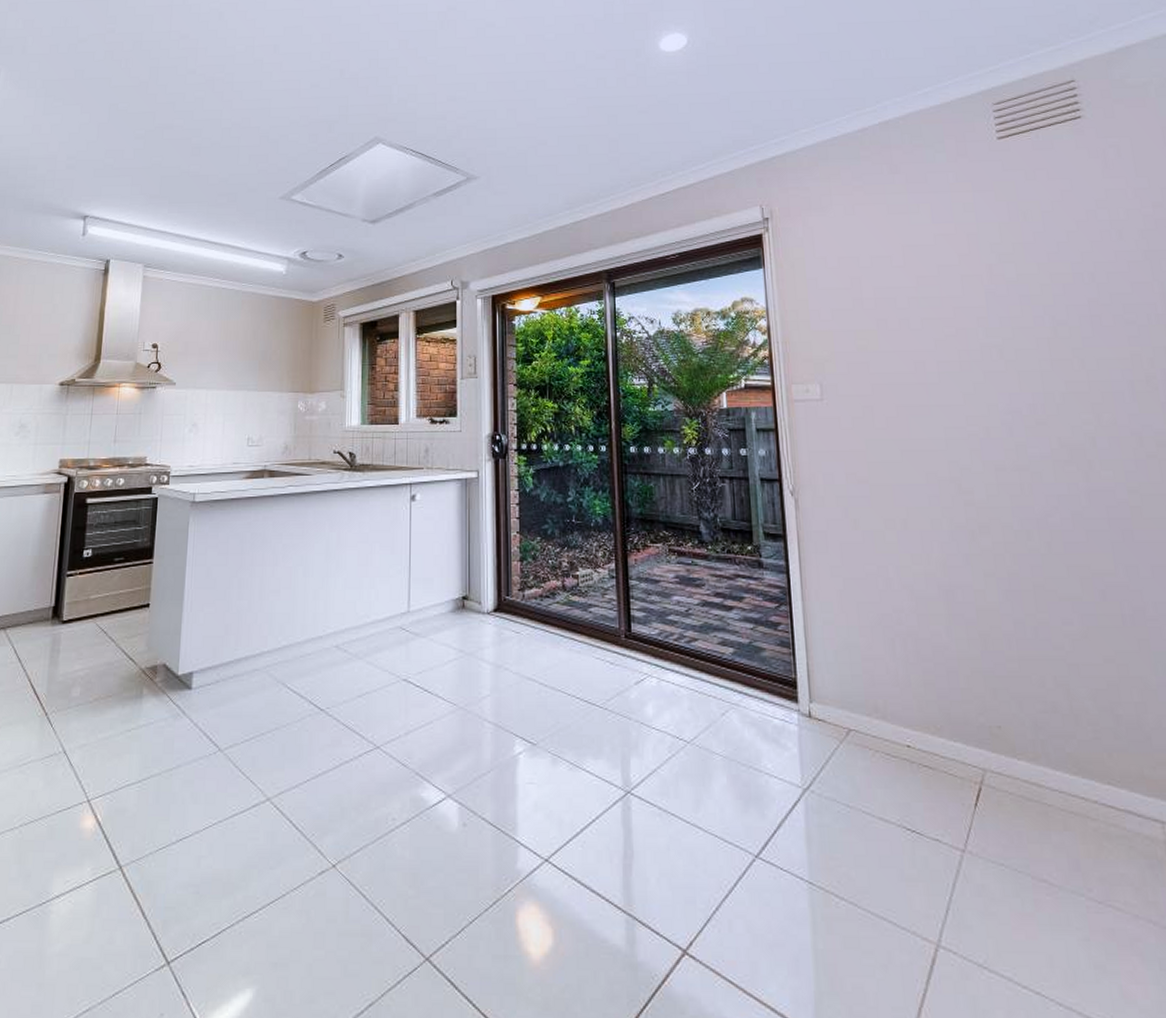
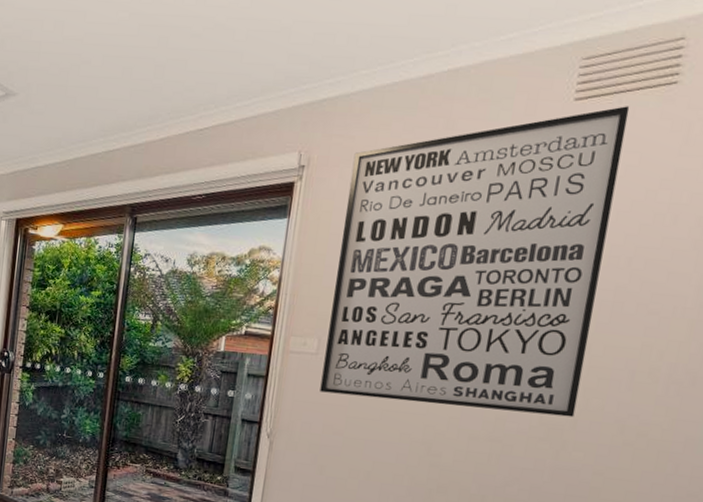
wall art: none [812,140,1091,439] -> present [320,106,630,418]

